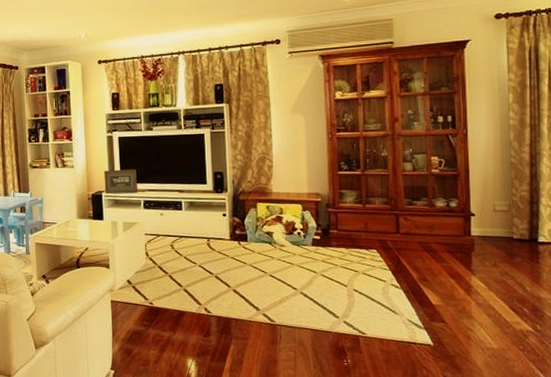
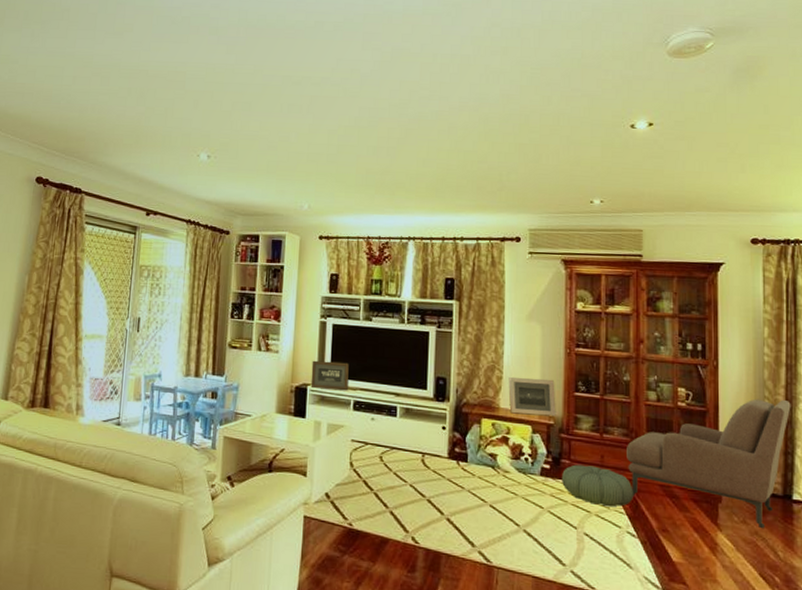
picture frame: none [278,163,323,196] -> present [508,377,556,417]
pouf: none [331,232,396,266] -> present [562,464,633,507]
armchair: none [387,156,536,269] -> present [627,398,791,528]

